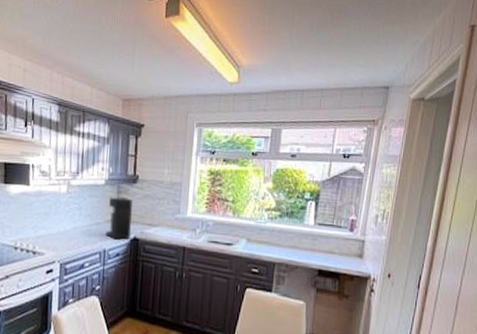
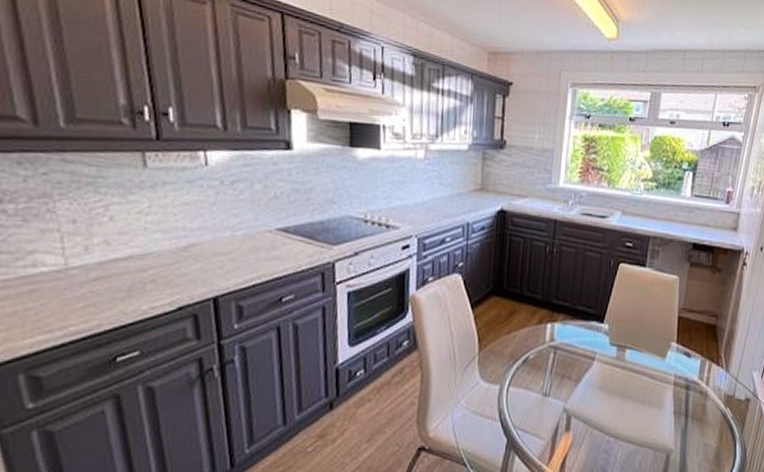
coffee maker: present [105,197,134,240] -> none [469,164,501,212]

